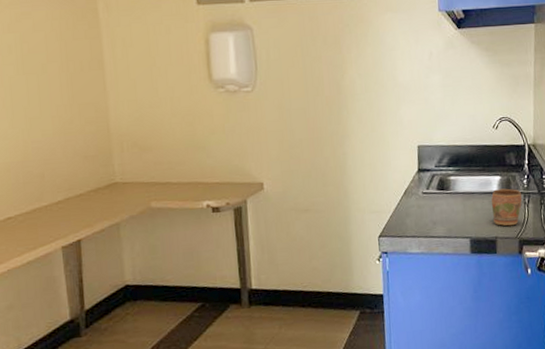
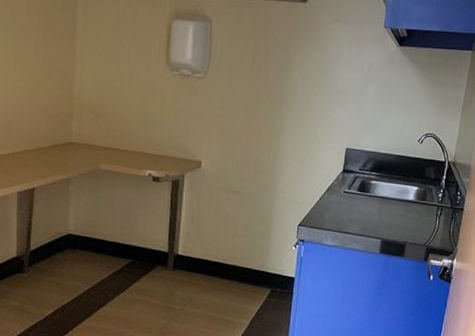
mug: present [491,188,523,226] -> none [405,198,436,234]

